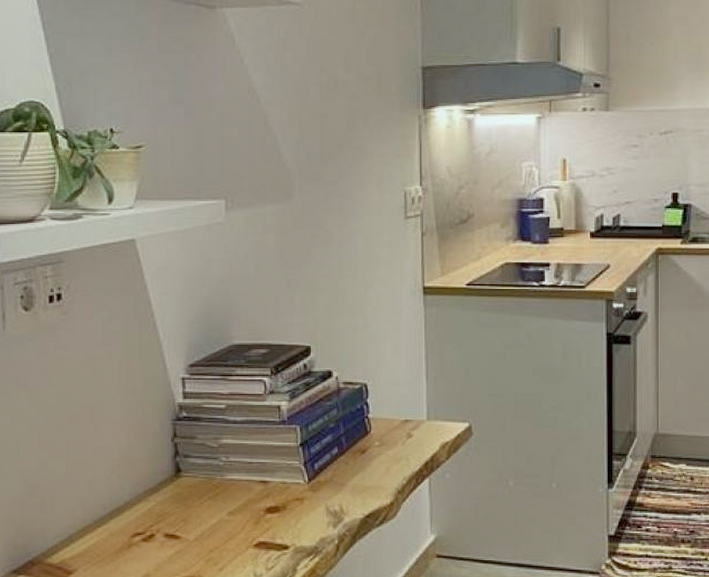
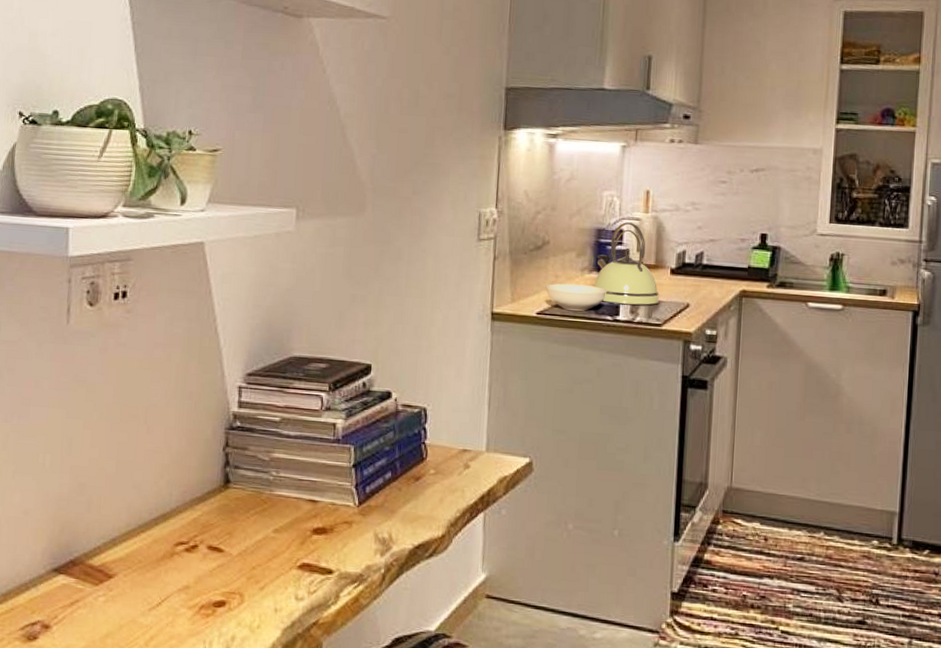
bowl: none [473,253,532,280] -> present [545,283,607,312]
kettle: none [518,191,582,270] -> present [593,222,660,306]

